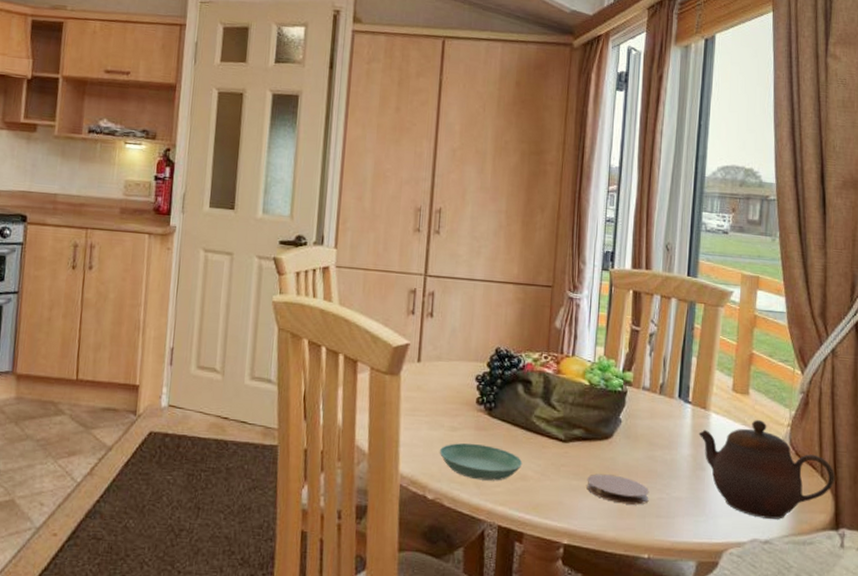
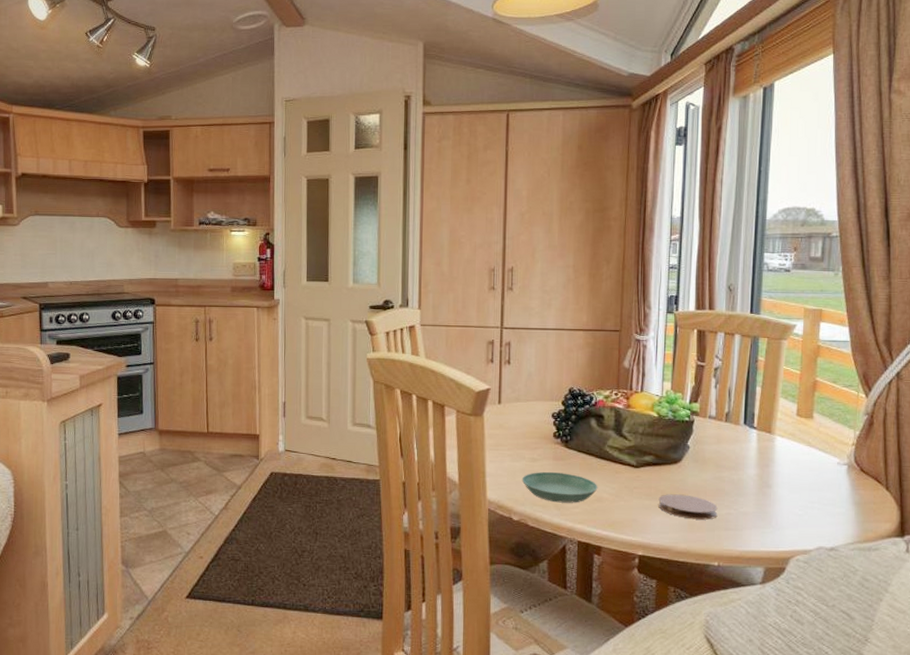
teapot: present [698,420,836,519] -> none [764,441,901,529]

